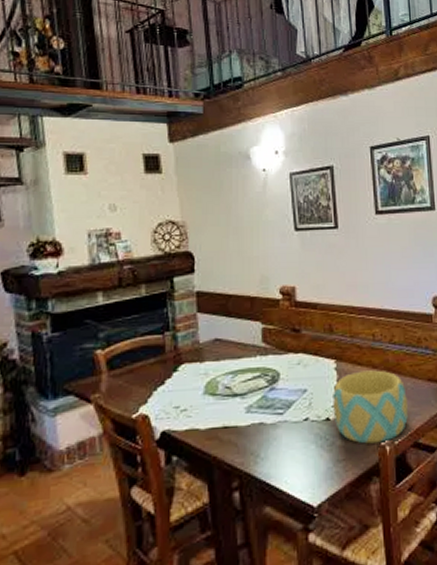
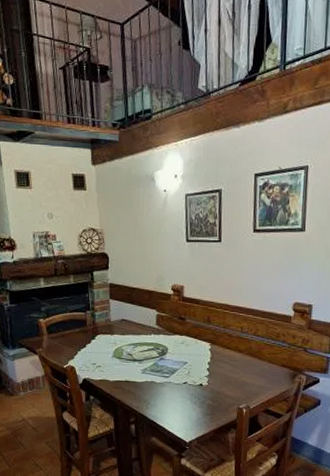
bowl: present [333,370,408,444] -> none [205,353,263,406]

